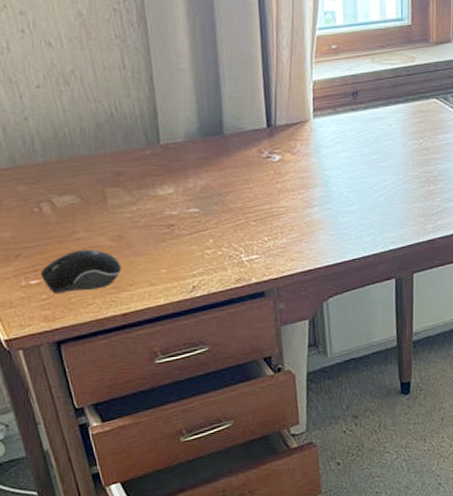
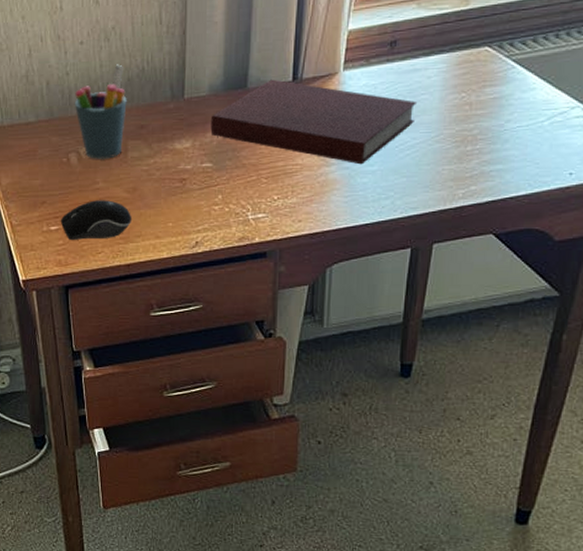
pen holder: none [38,109,100,209] -> present [74,64,127,160]
notebook: none [190,126,384,205] -> present [210,79,418,165]

